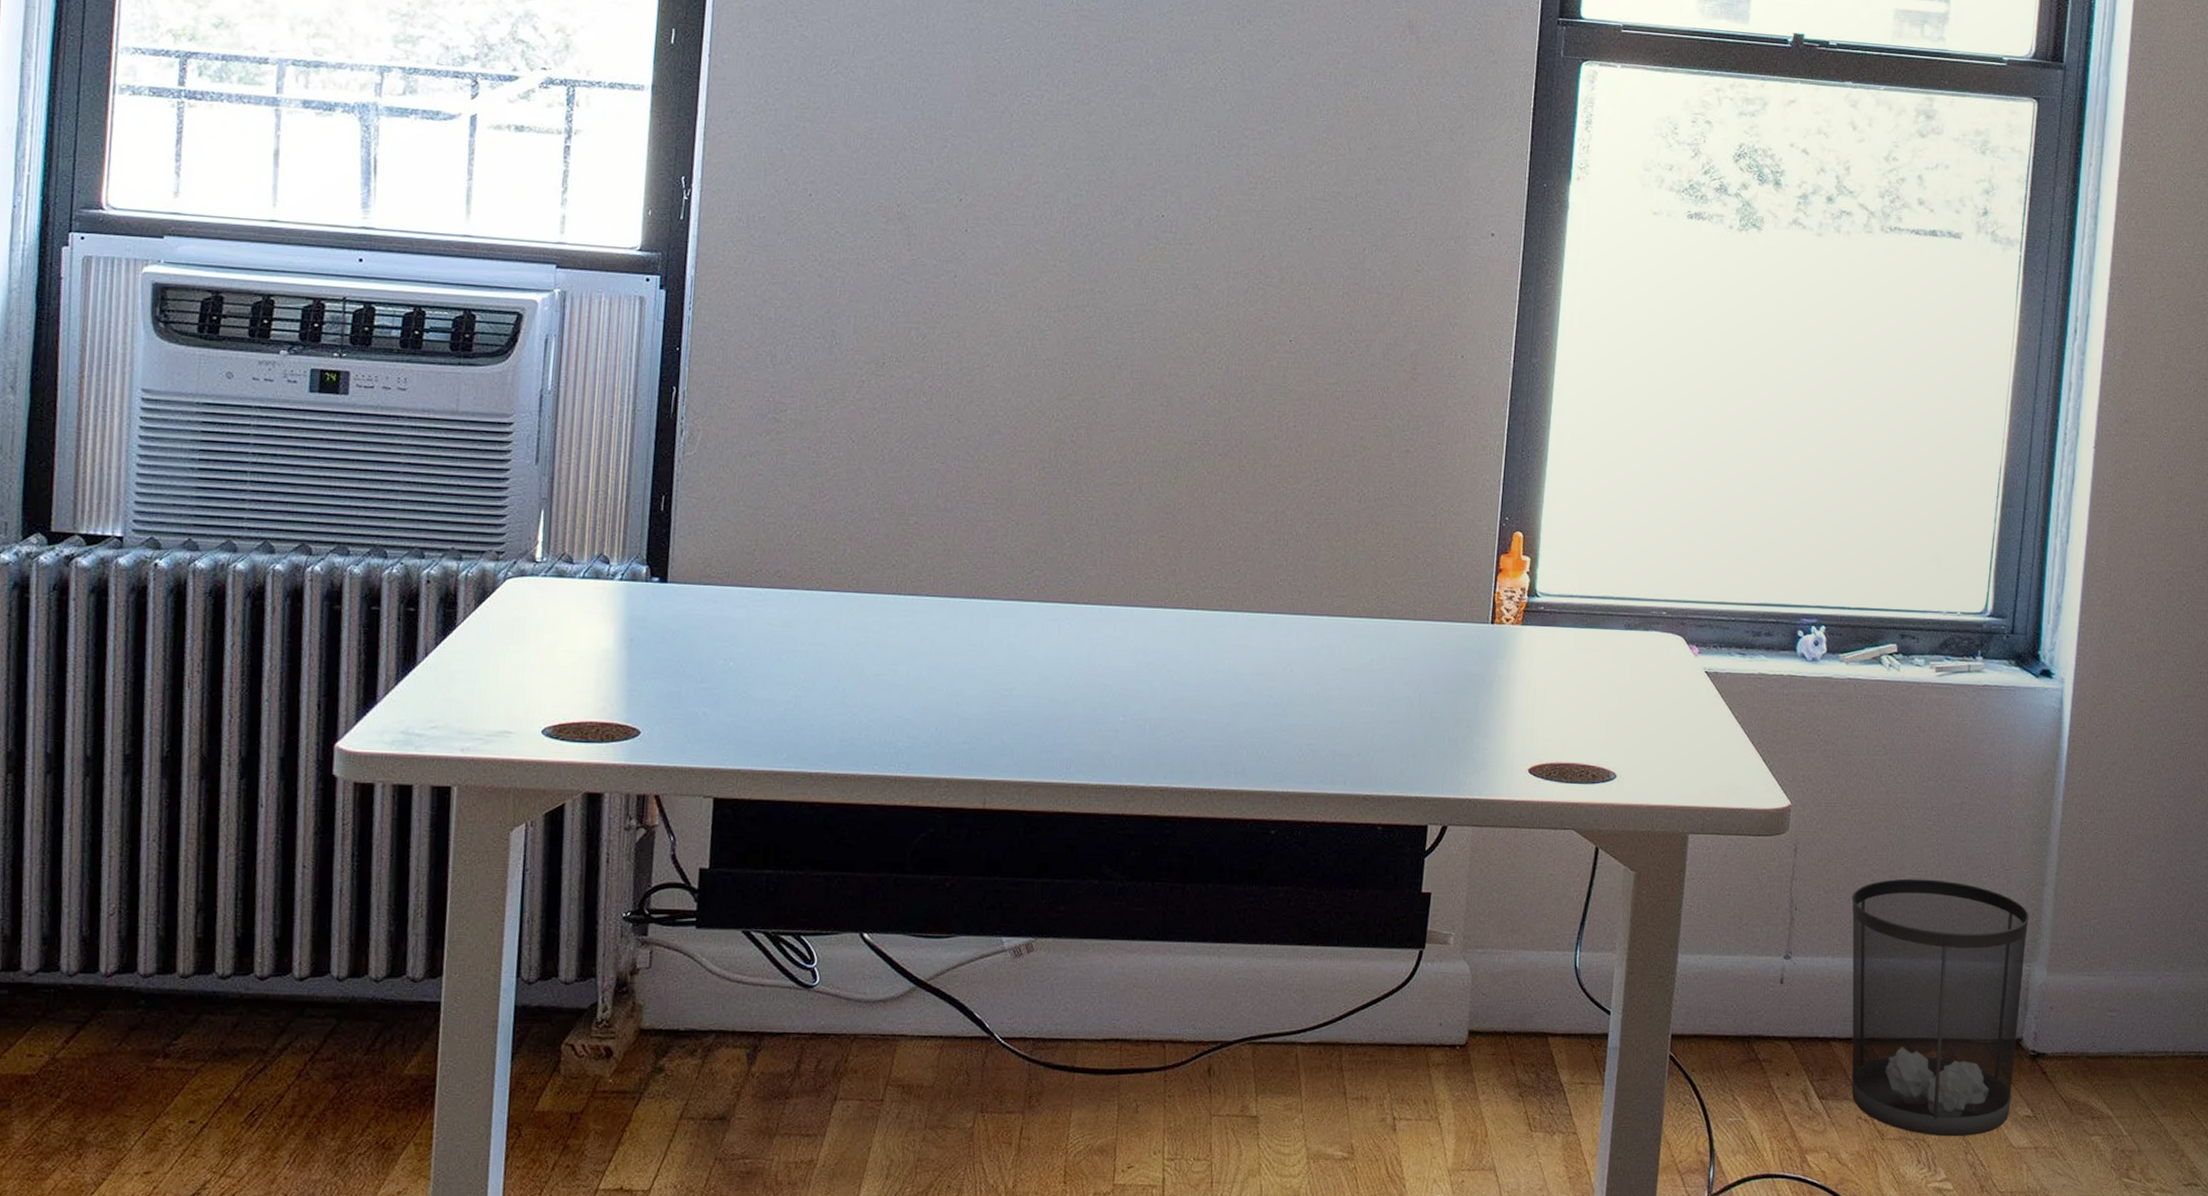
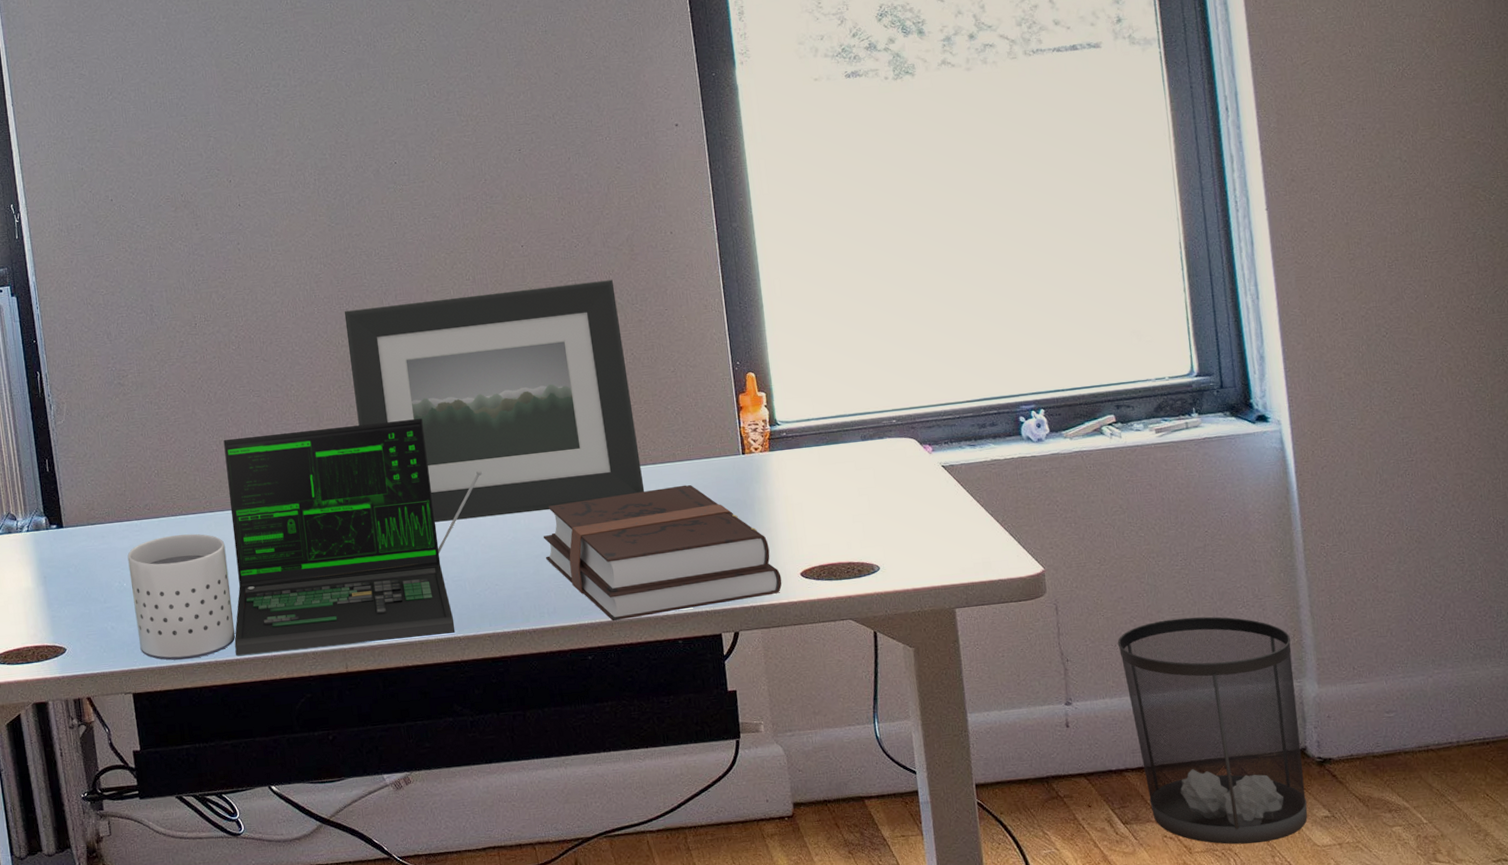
mug: none [734,613,866,767] -> present [127,533,235,661]
laptop: none [852,507,1191,781] -> present [223,418,482,656]
picture frame: none [1056,379,1386,653] -> present [344,279,645,523]
hardback book: none [1244,647,1507,794] -> present [543,485,782,621]

